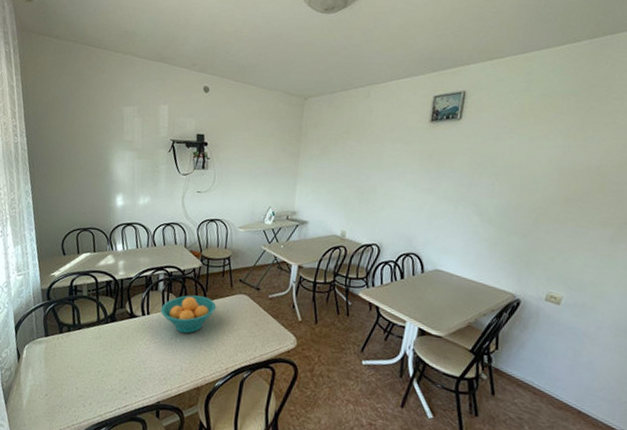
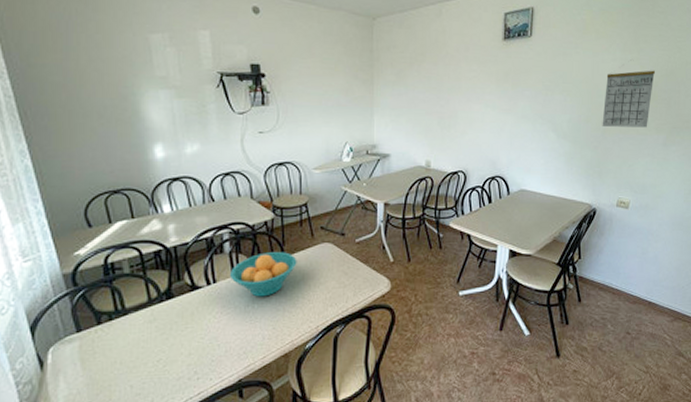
calendar: none [534,147,606,221] -> present [602,60,656,128]

